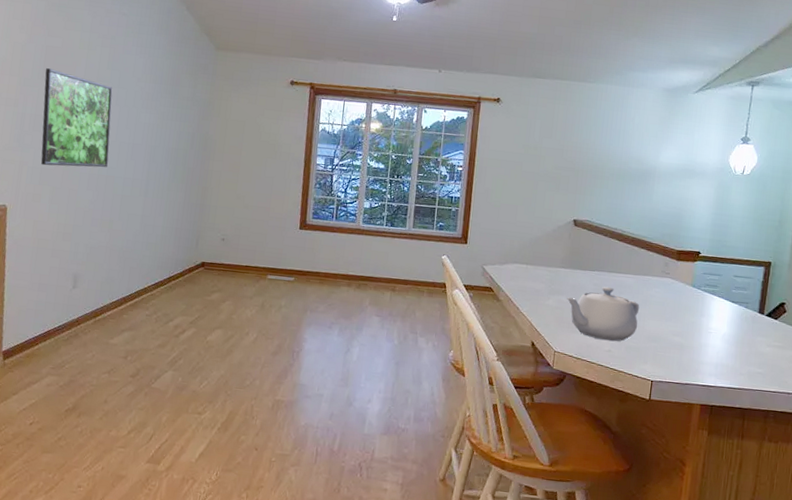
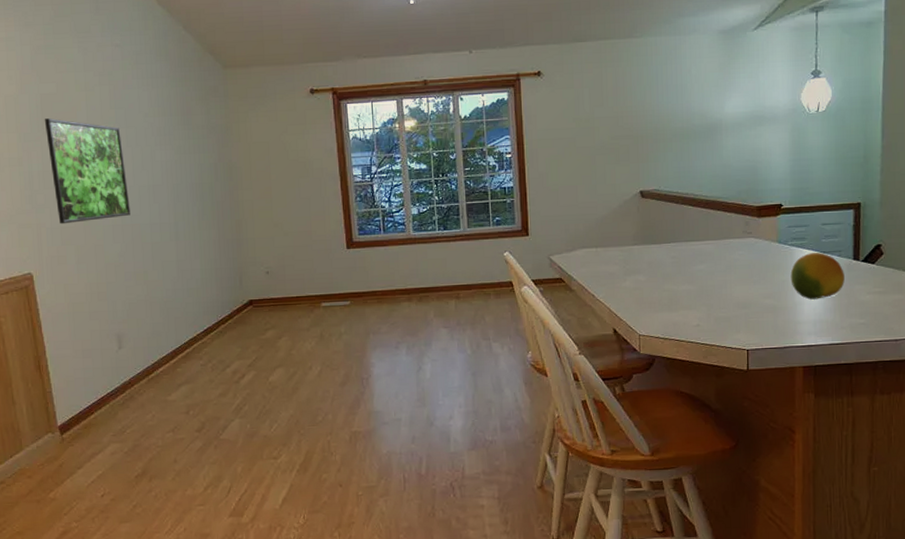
teapot: present [567,286,640,342] -> none [644,257,725,316]
fruit: none [699,300,749,344] -> present [790,252,845,300]

